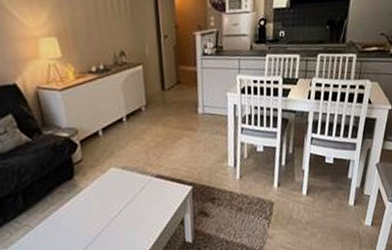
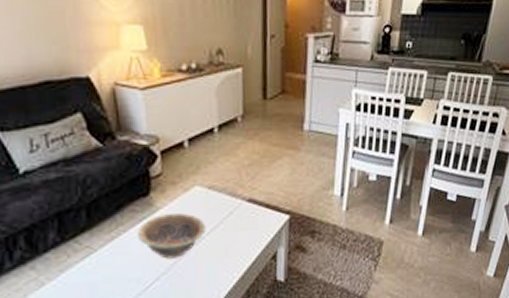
decorative bowl: none [65,191,123,231] -> present [137,213,207,259]

